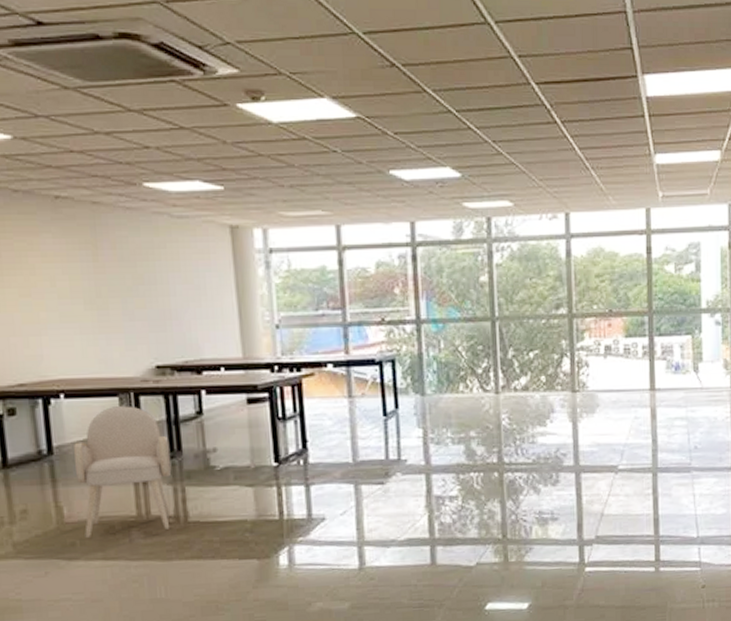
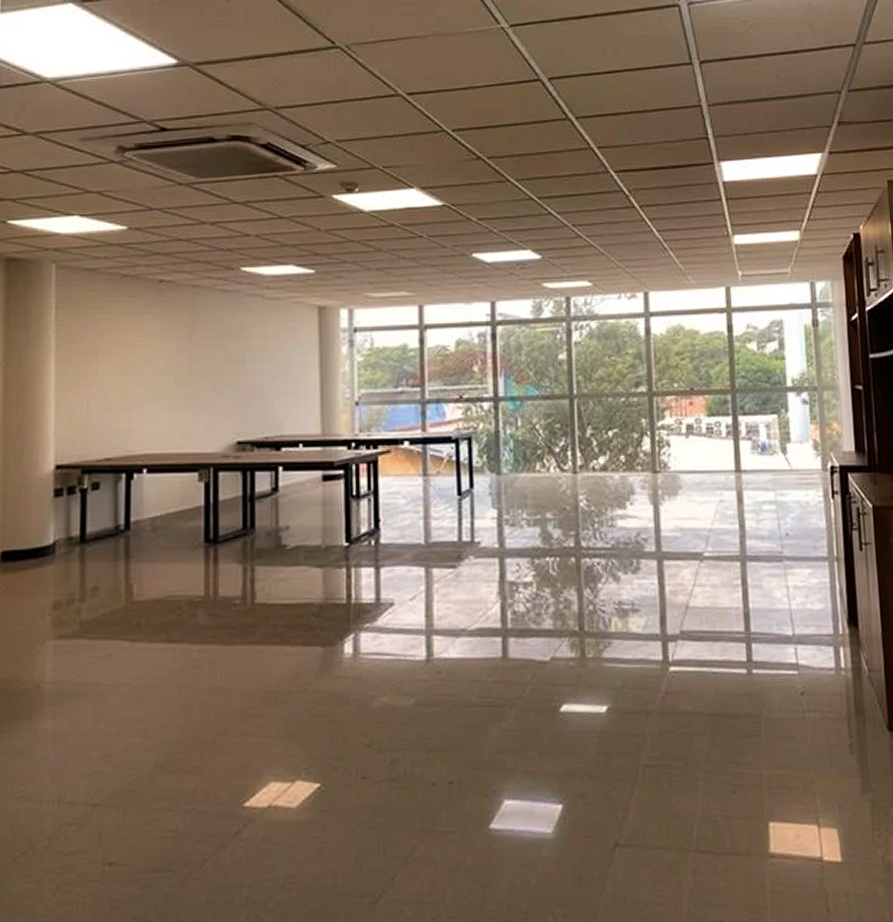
armchair: present [73,406,172,537] -> none [148,481,244,618]

